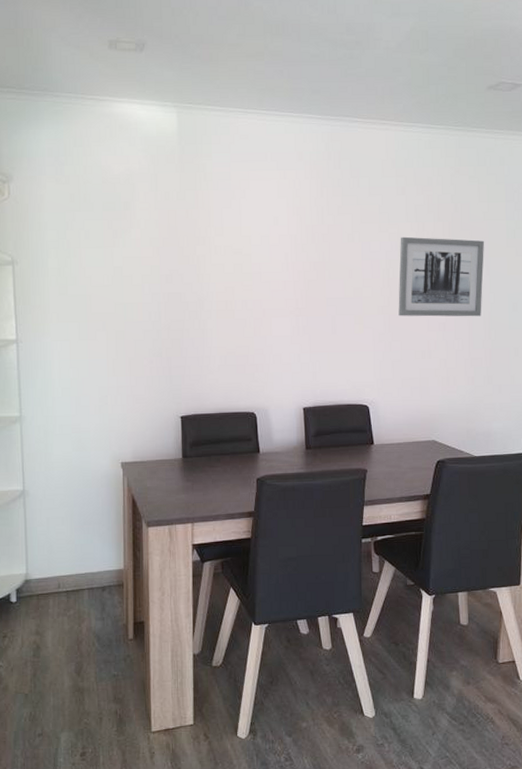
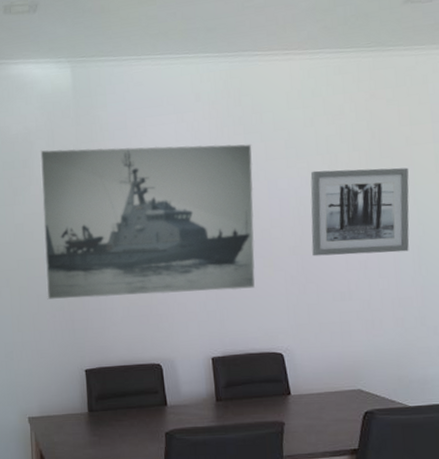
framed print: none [141,194,349,346] -> present [39,144,256,299]

